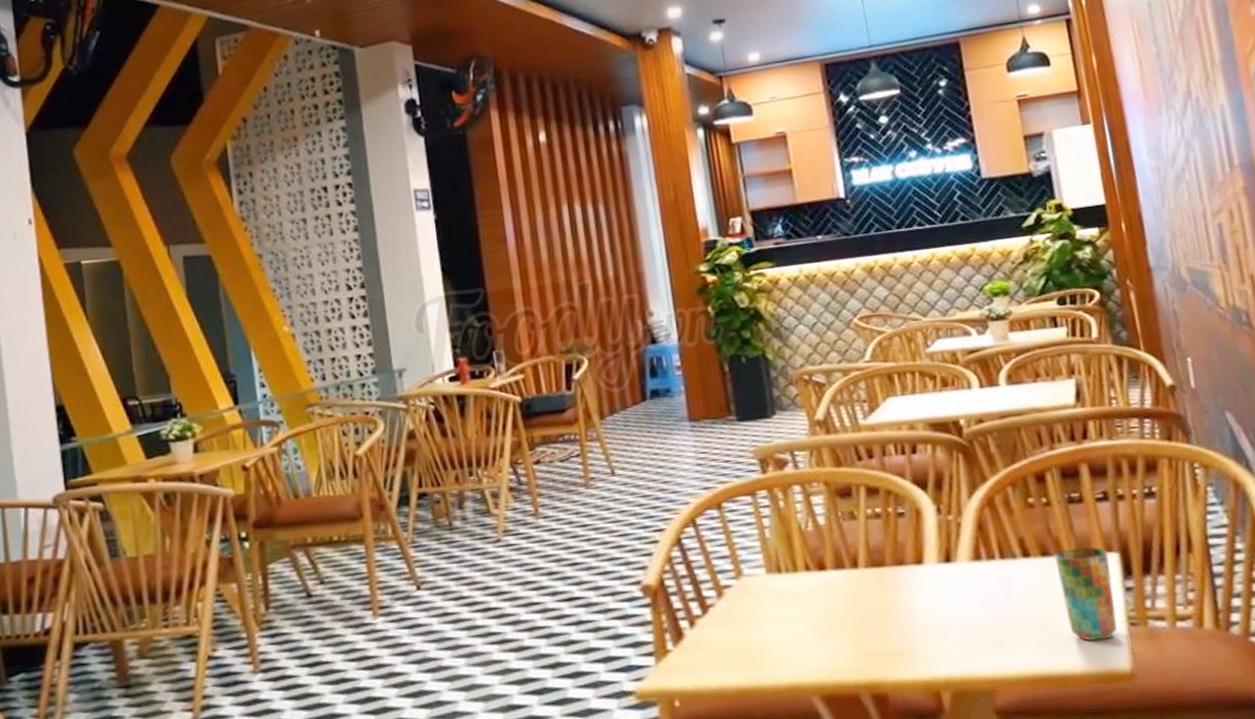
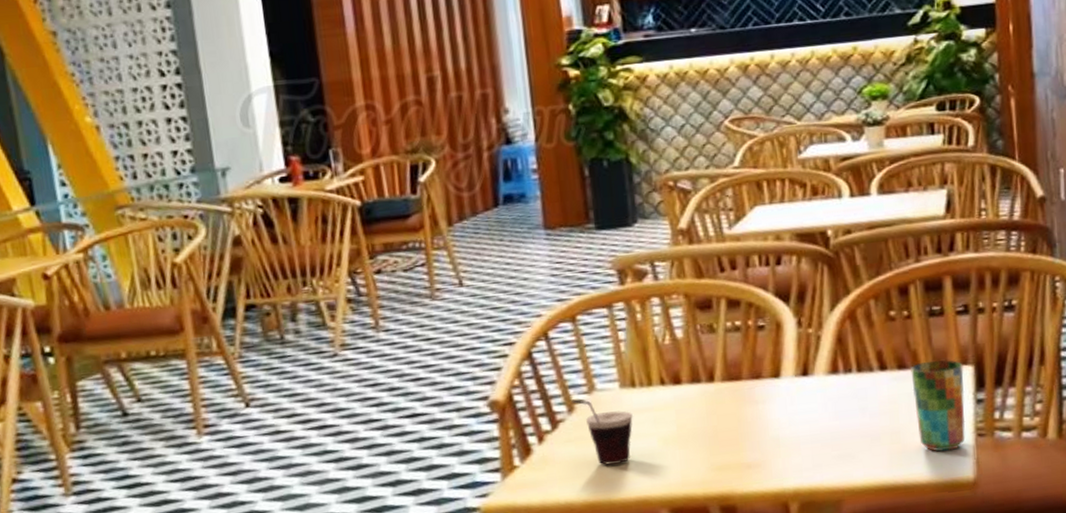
cup: none [720,584,781,650] -> present [571,399,633,465]

